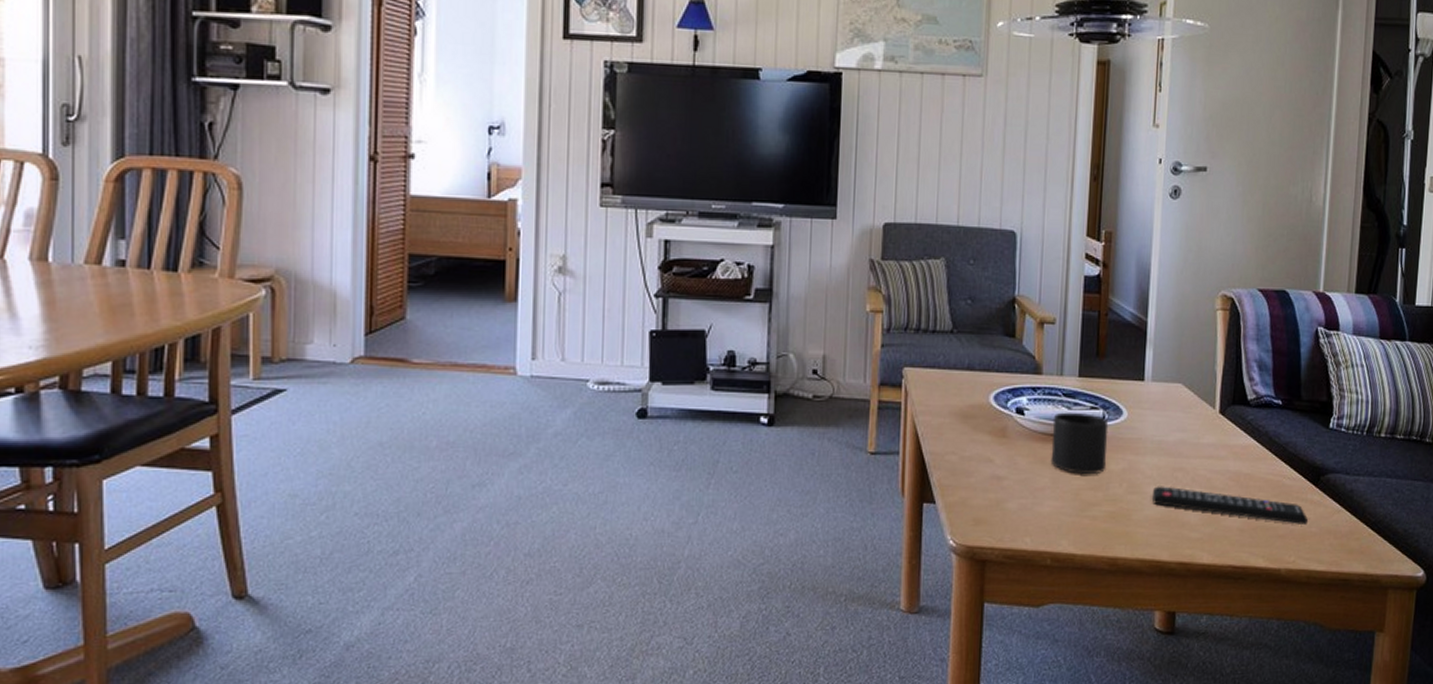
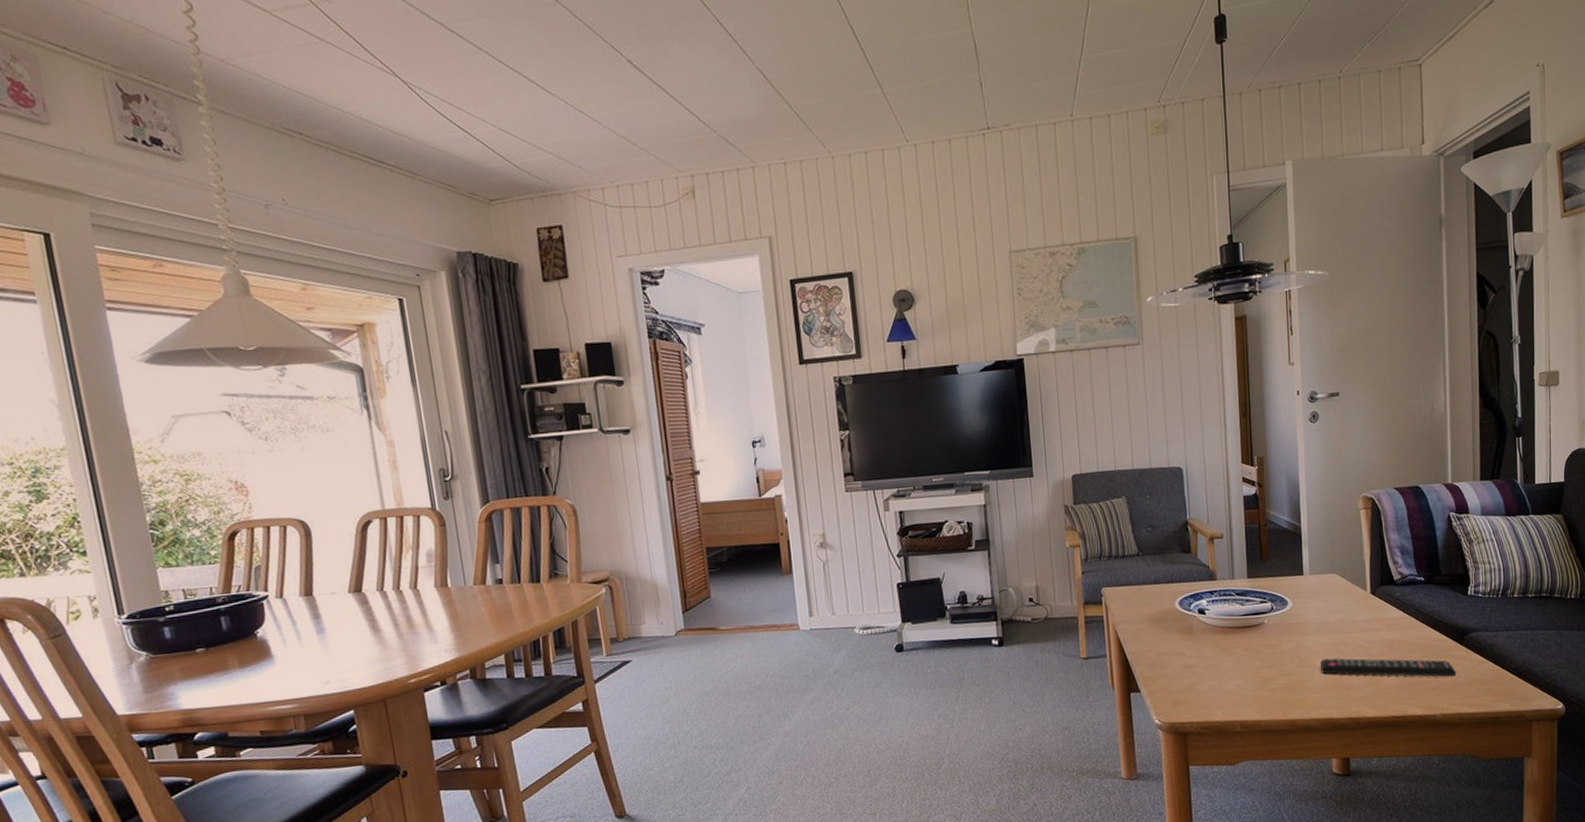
mug: present [1050,412,1109,475] -> none [1229,607,1279,657]

